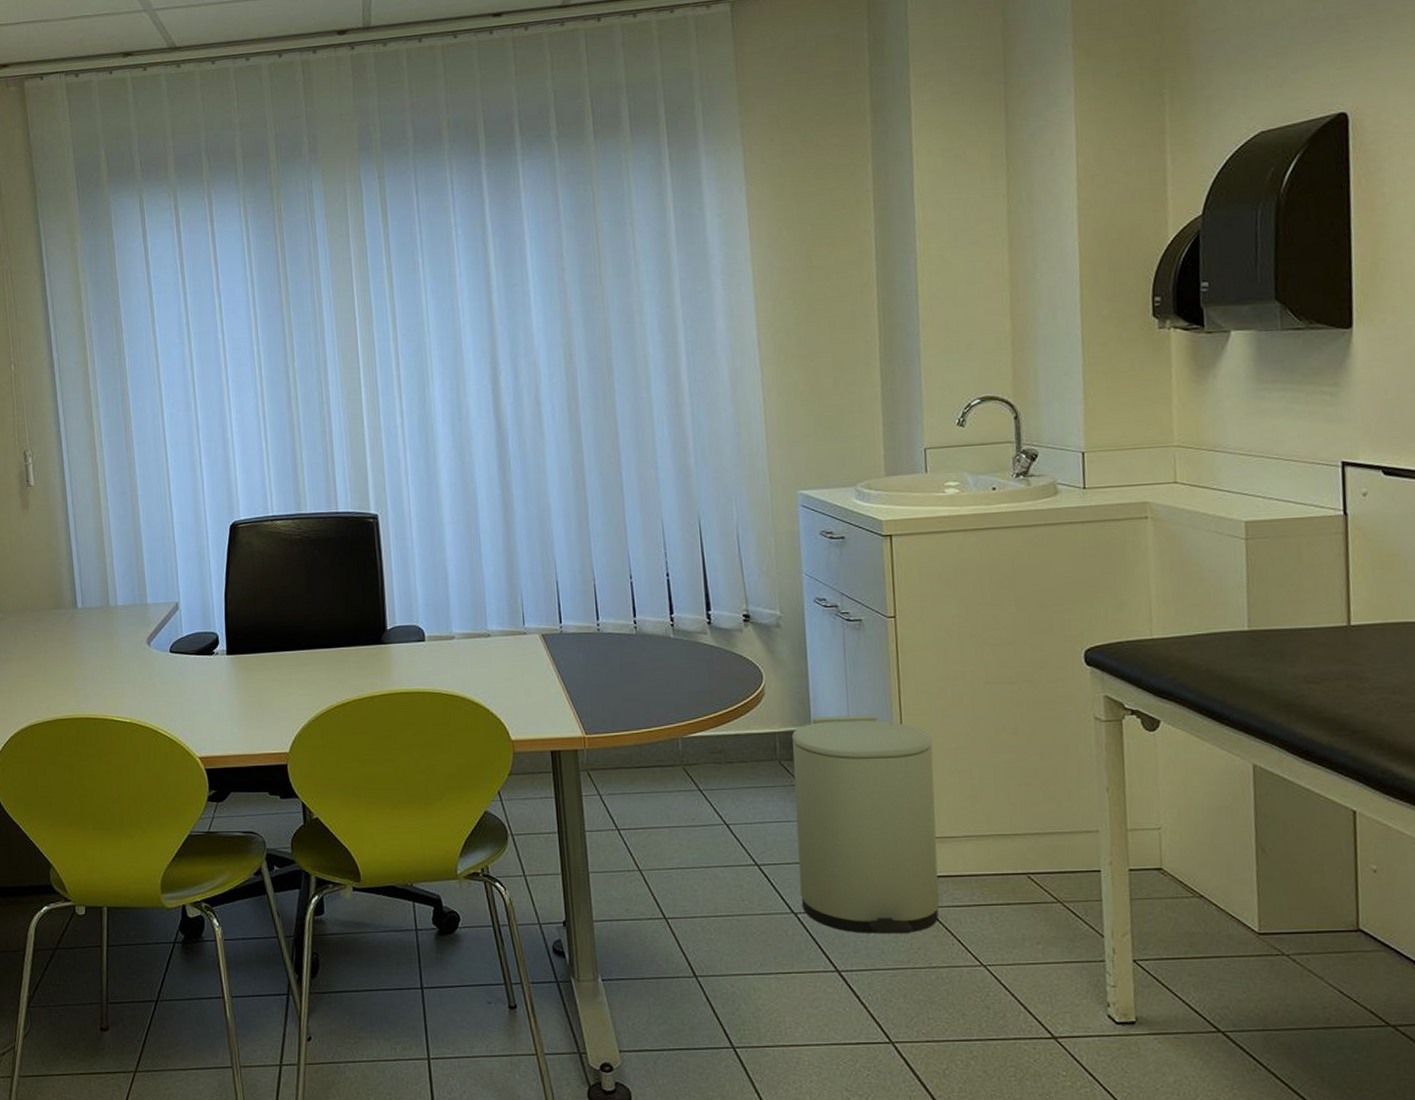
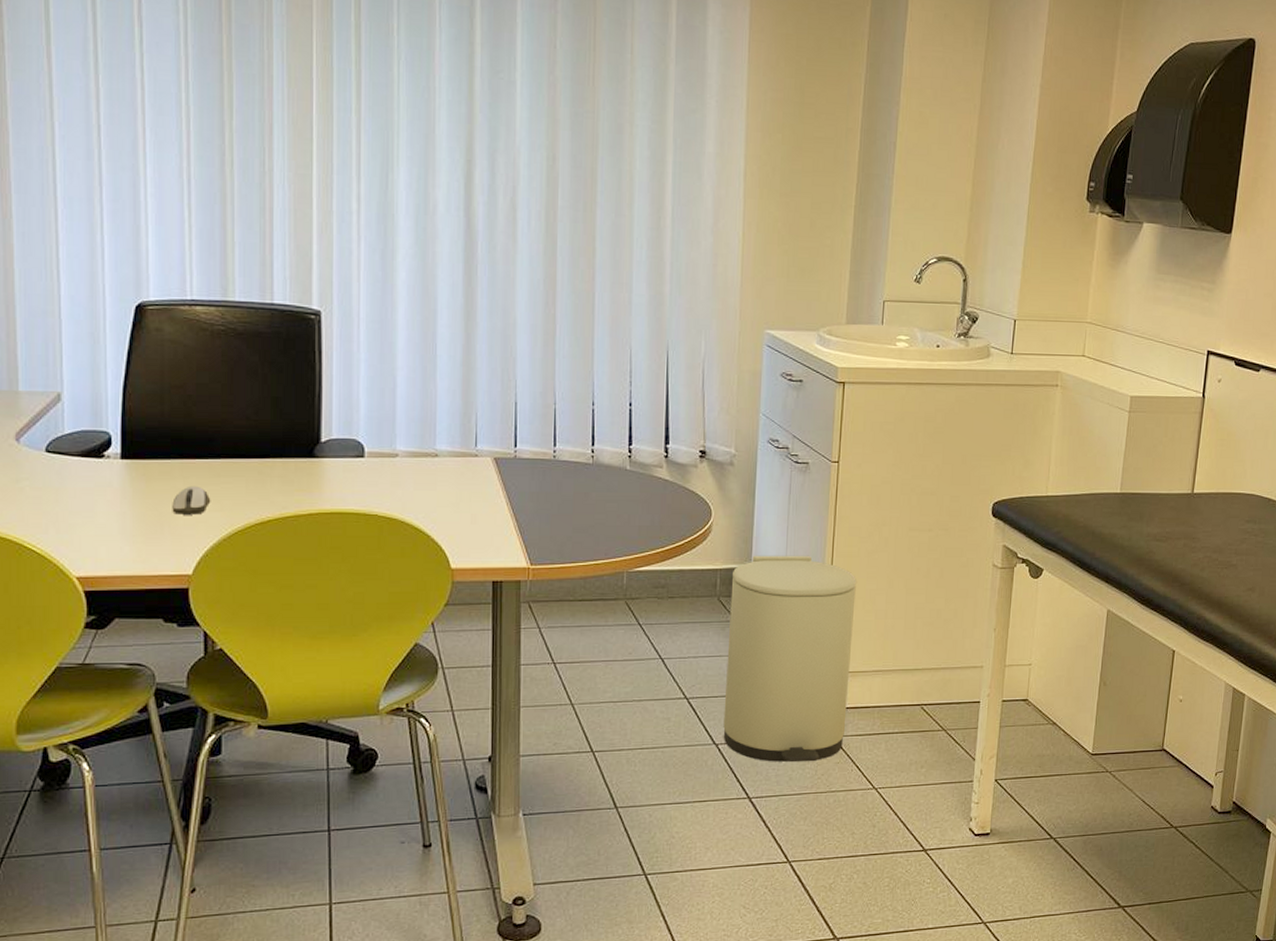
computer mouse: none [269,674,300,700] -> present [172,486,211,515]

